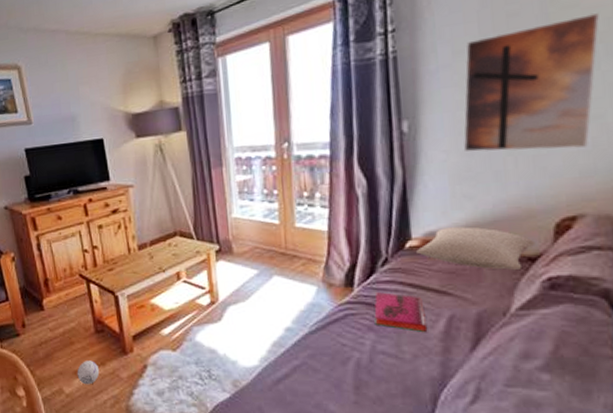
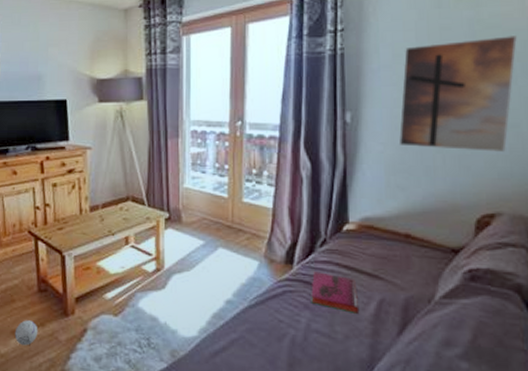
pillow: present [416,226,536,270] -> none [353,215,459,260]

